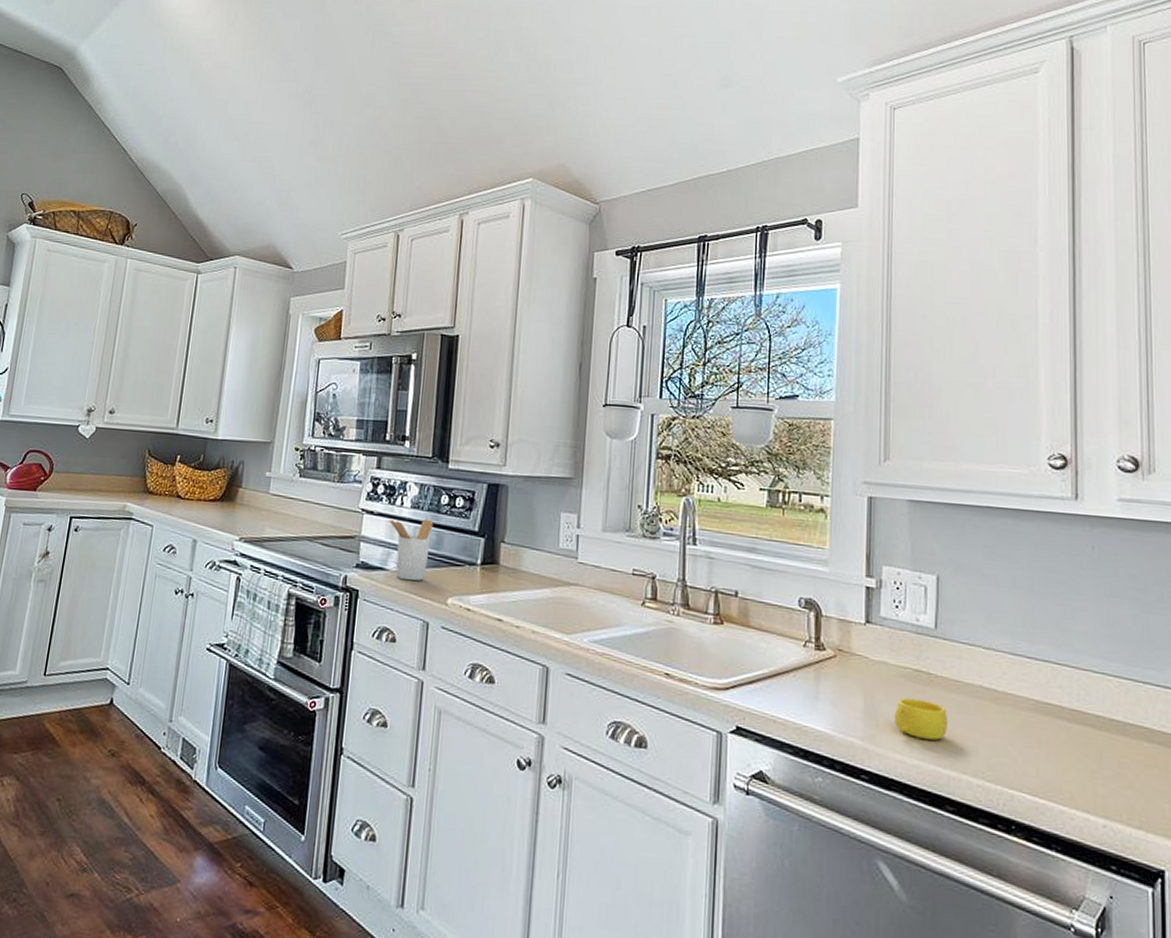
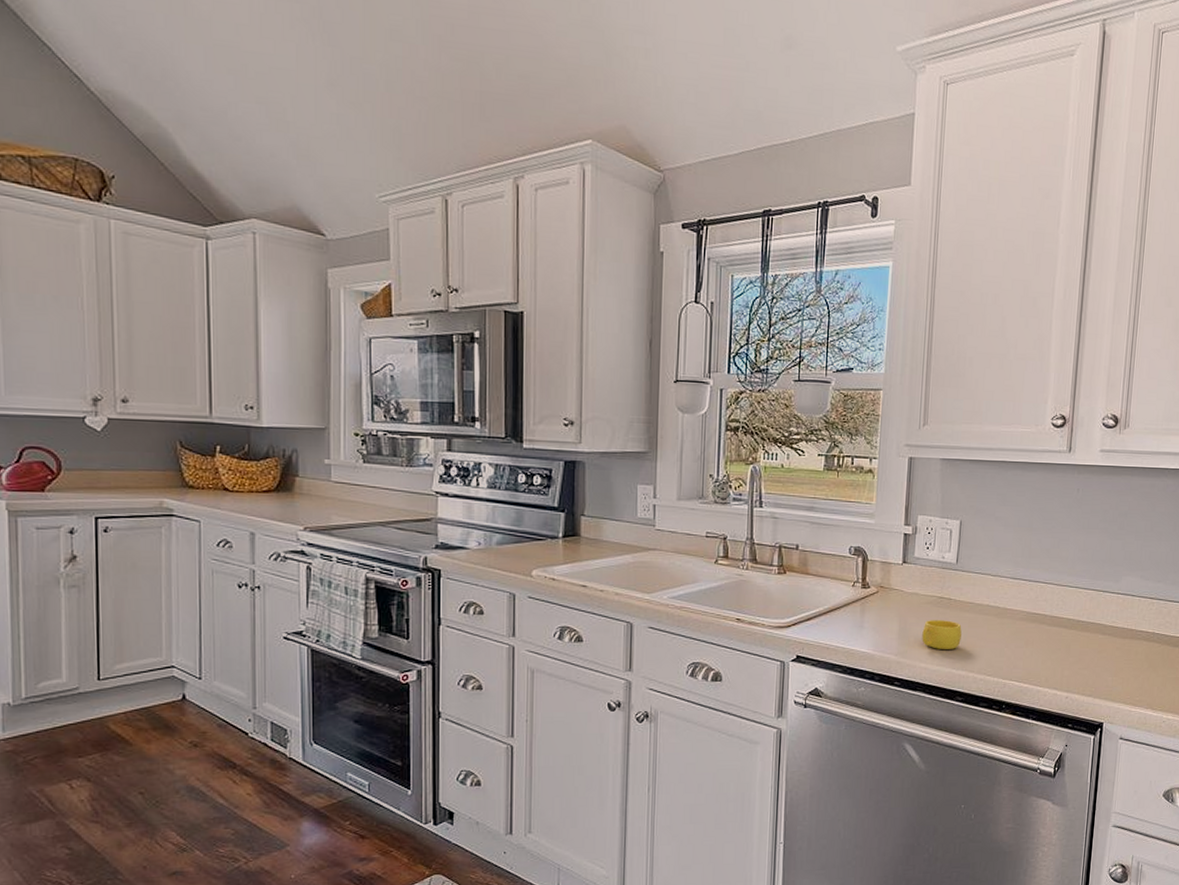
utensil holder: present [389,518,434,581] -> none [466,498,512,557]

